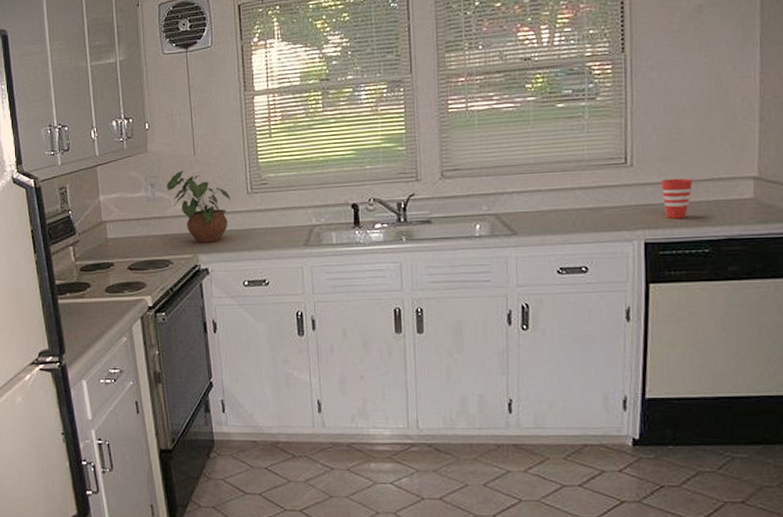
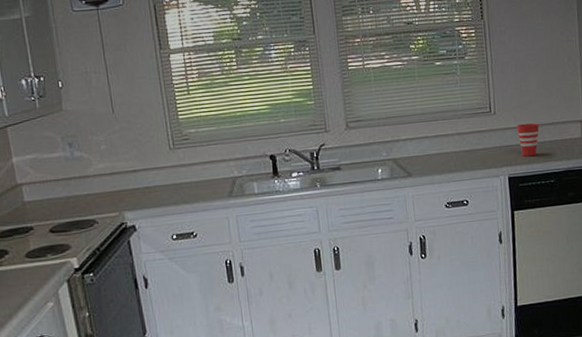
potted plant: present [167,170,230,243] -> none [86,128,153,200]

